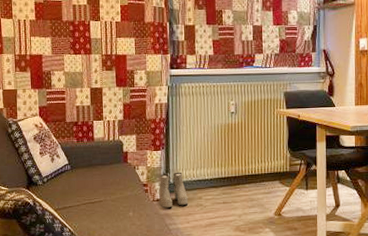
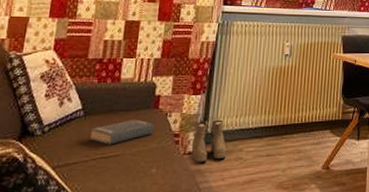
hardback book: none [77,172,127,193] -> present [89,119,155,145]

